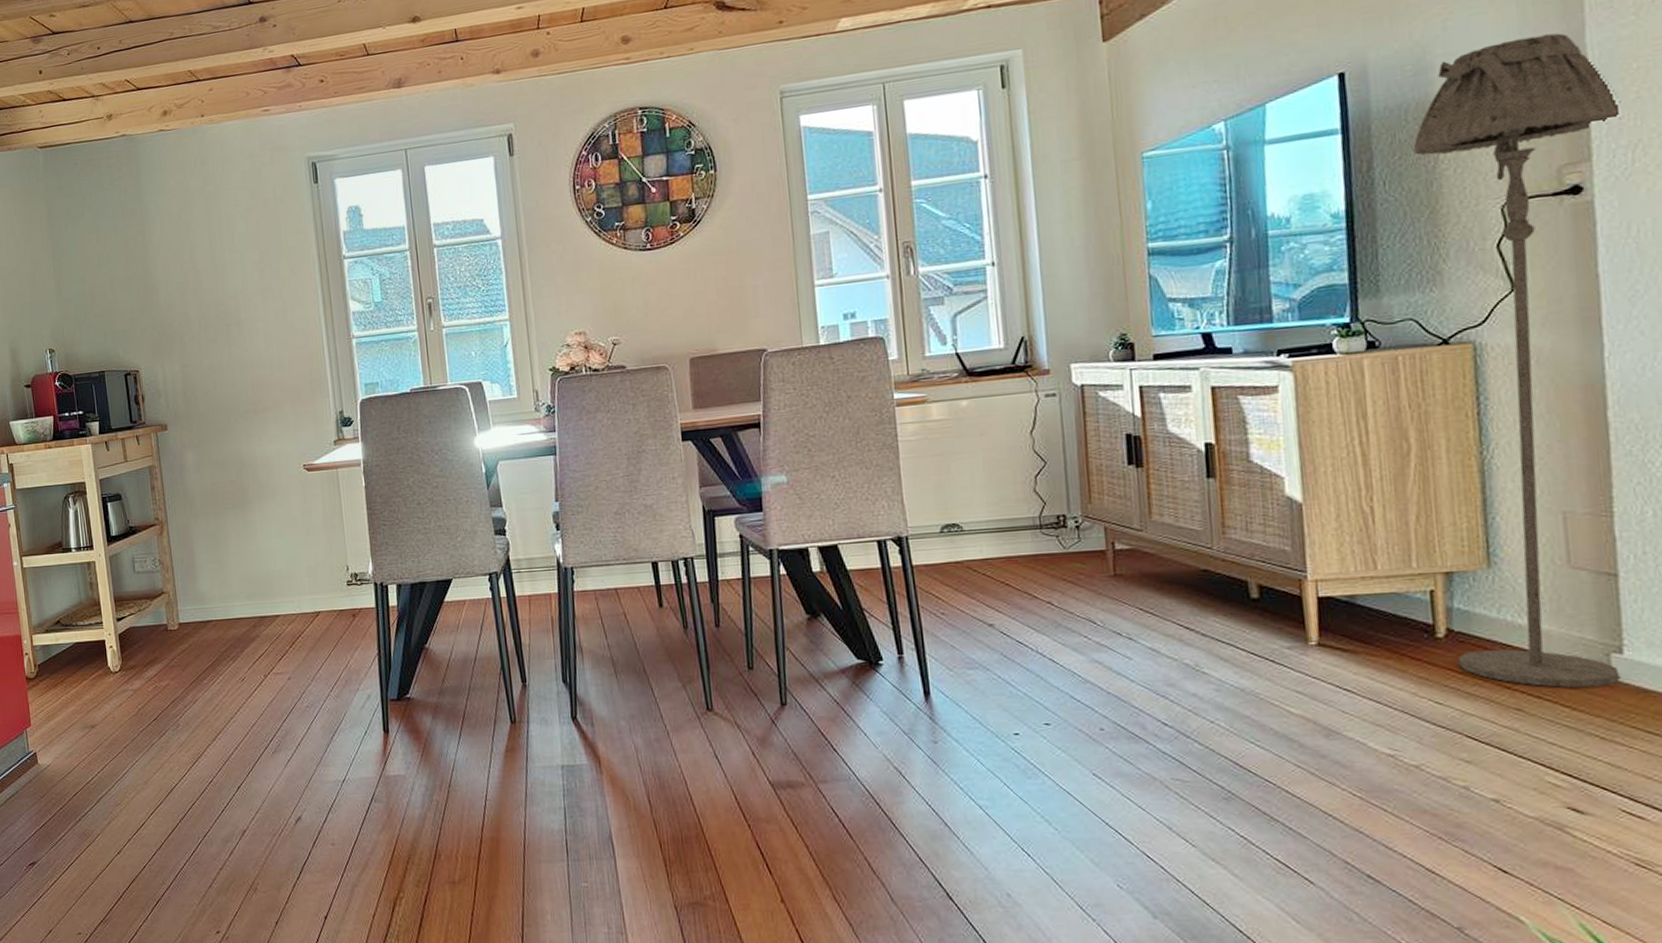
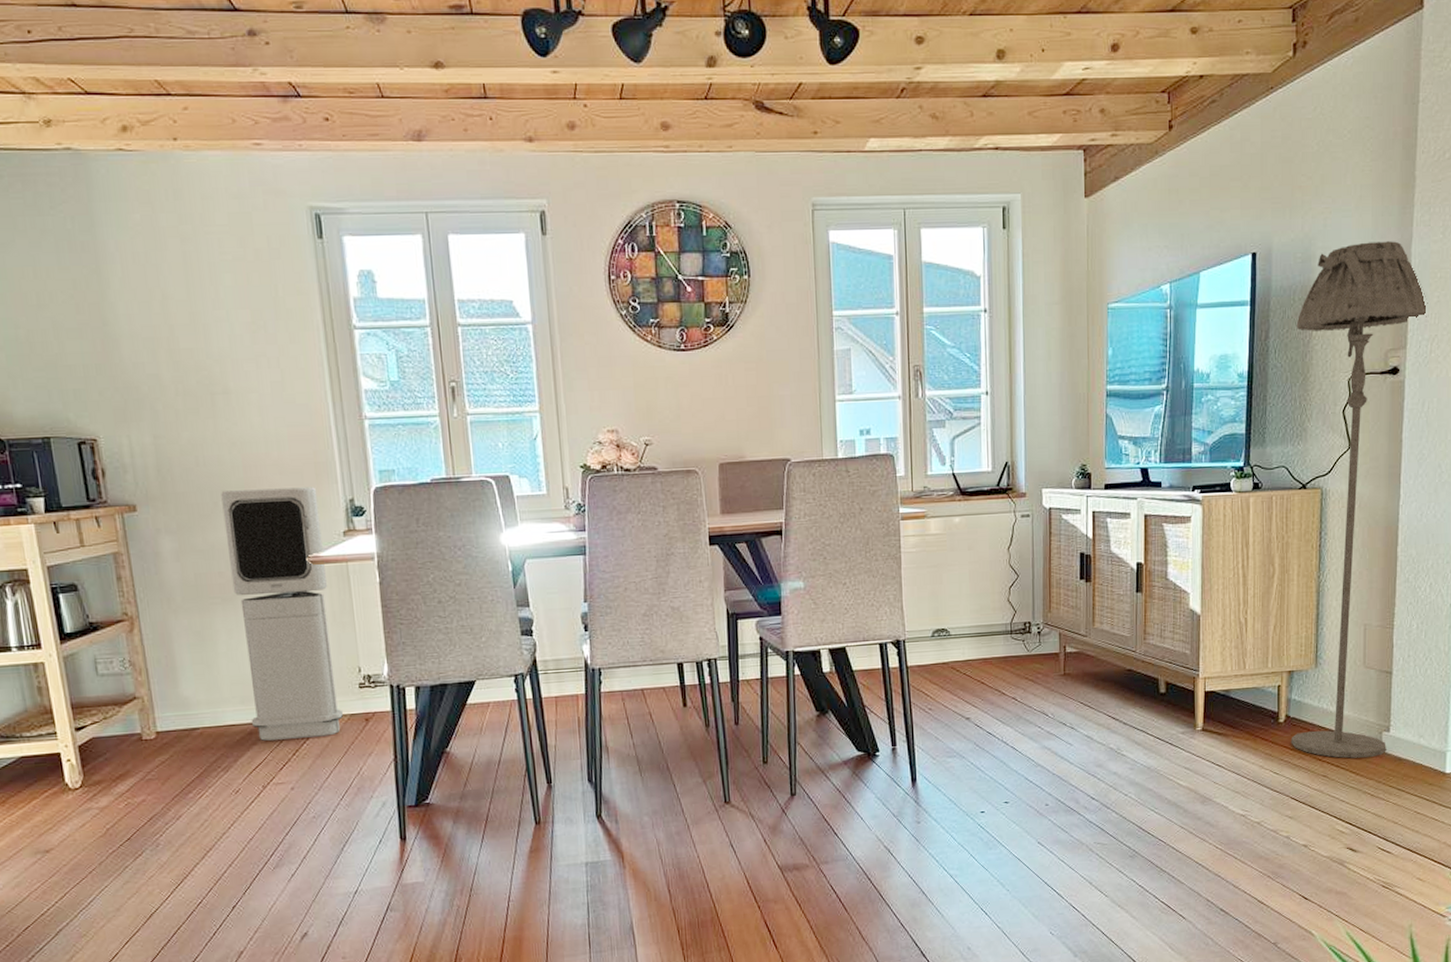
air purifier: none [233,401,334,633] -> present [221,487,344,741]

